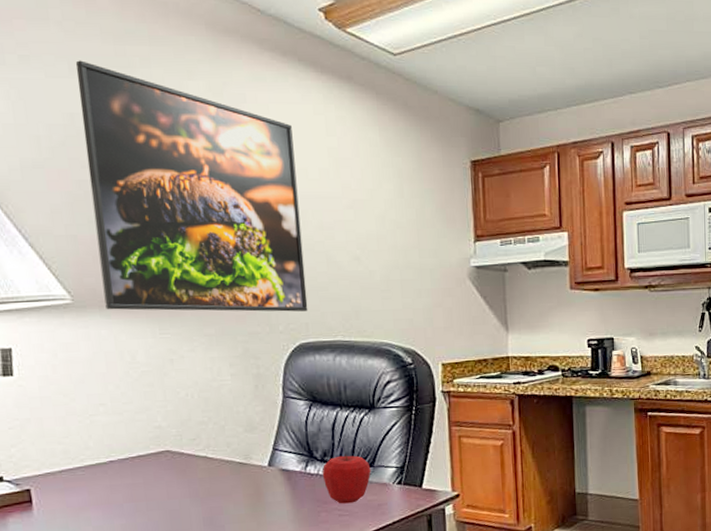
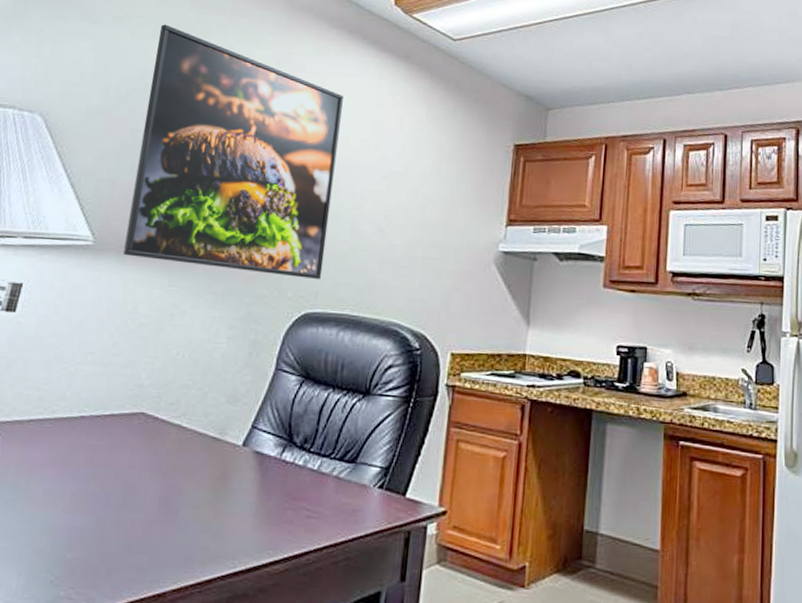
apple: present [322,454,371,504] -> none [297,443,353,504]

